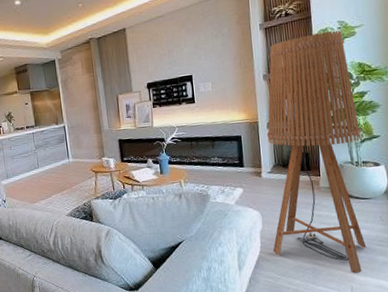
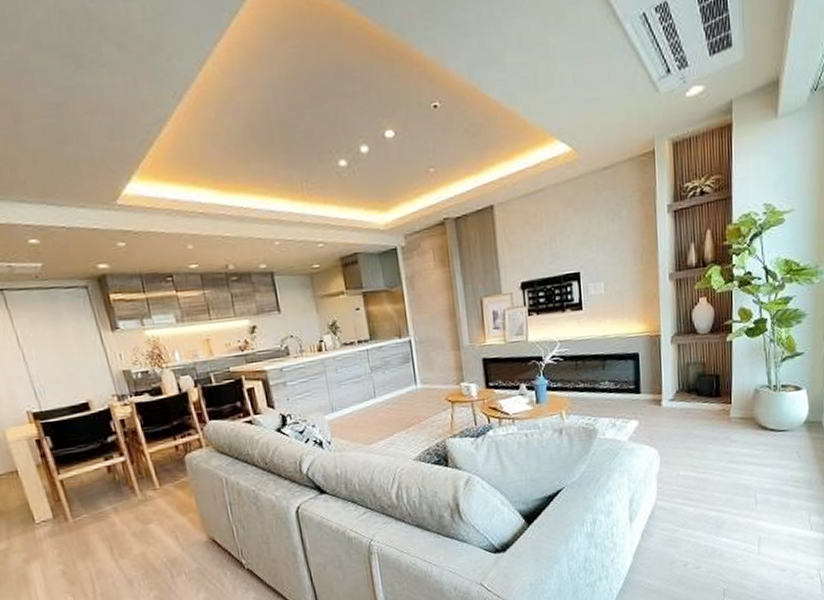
floor lamp: present [267,30,367,274] -> none [671,215,784,521]

